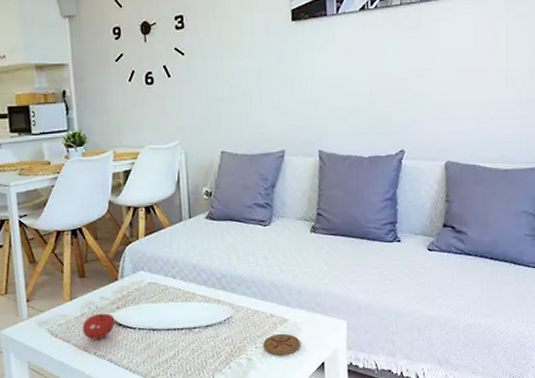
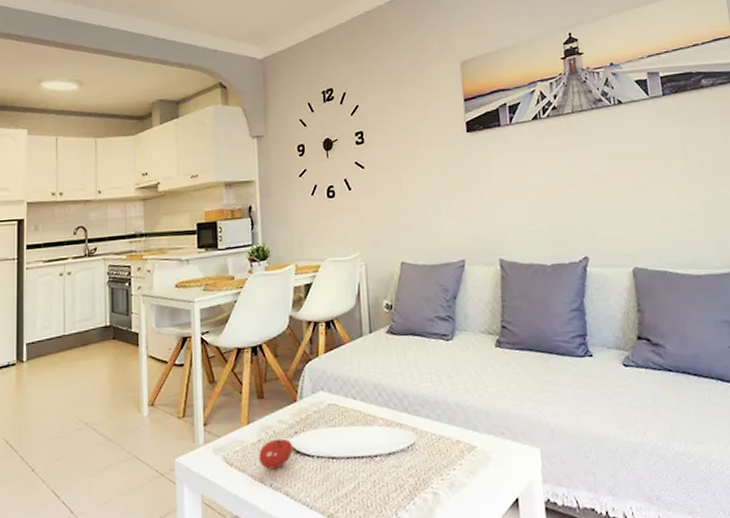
coaster: present [263,333,300,356] -> none [450,463,491,490]

